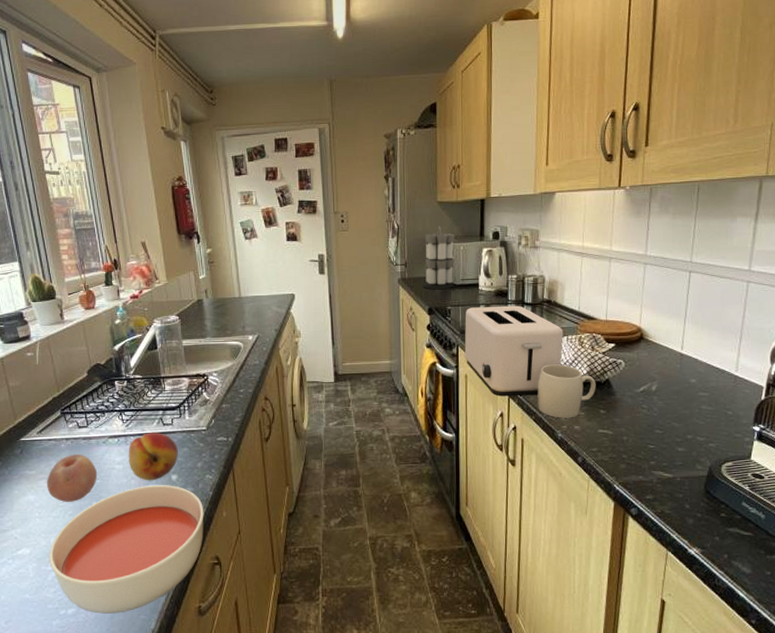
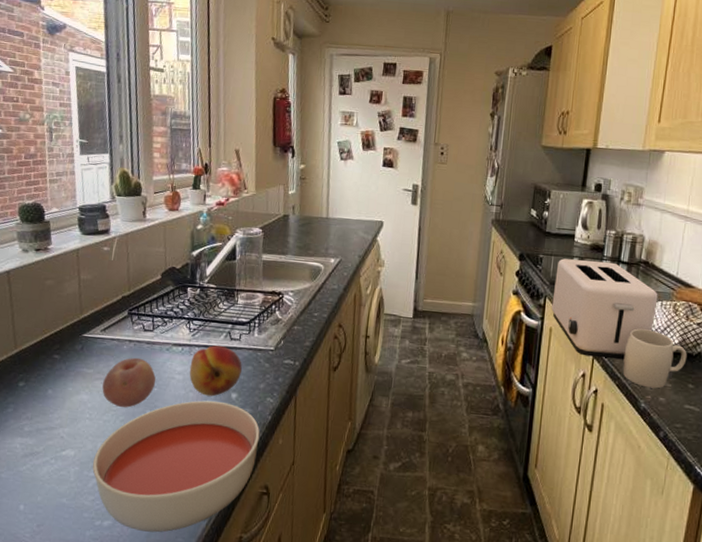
spice rack: present [423,226,455,290] -> none [517,170,555,237]

